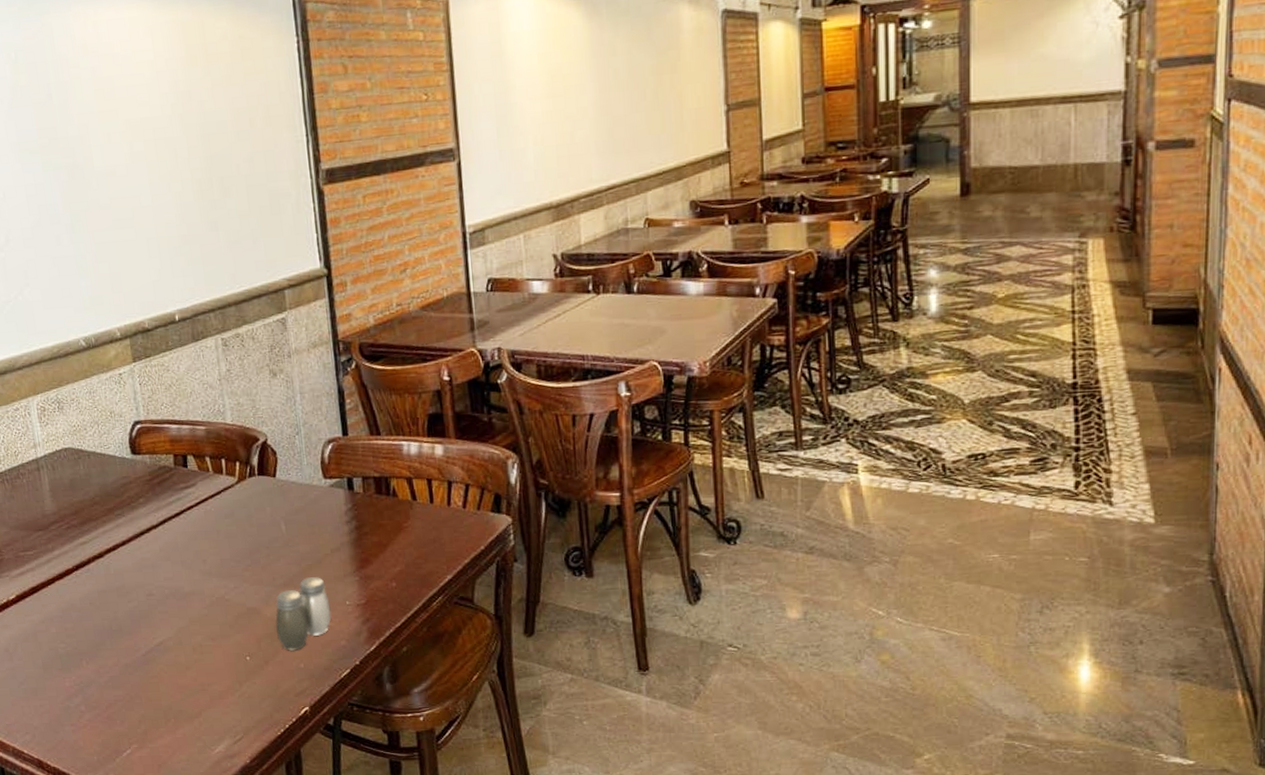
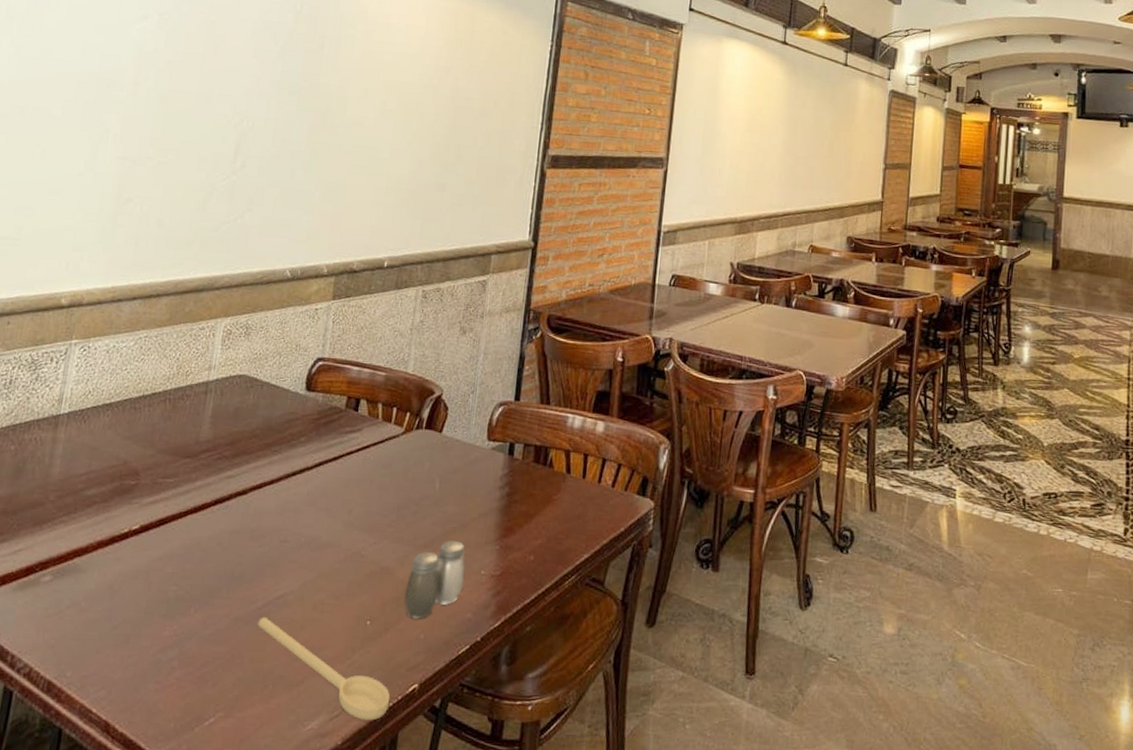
spoon: none [146,662,286,741] -> present [257,616,390,721]

